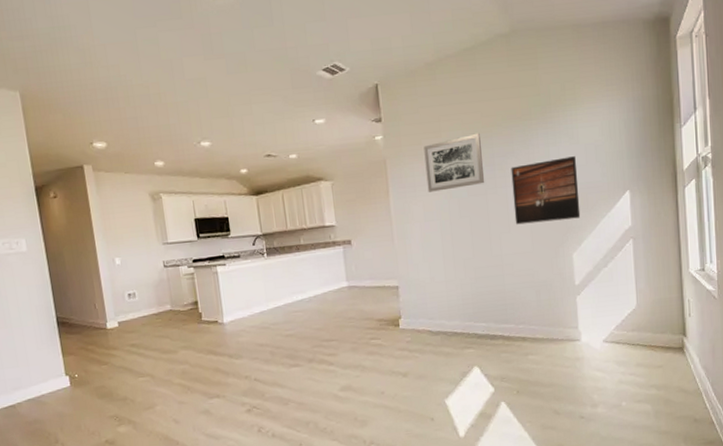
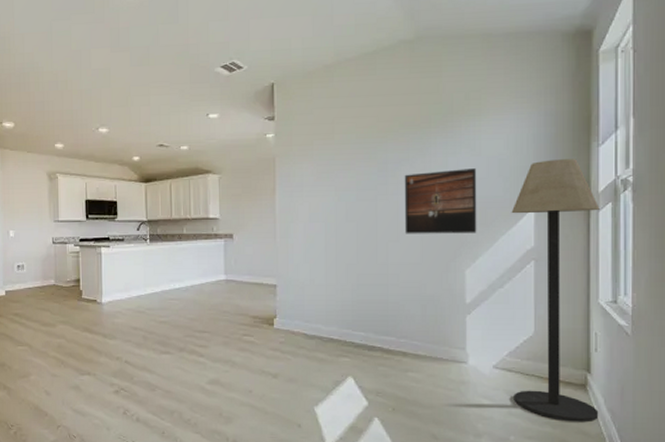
wall art: present [423,132,485,192] -> none [315,137,376,193]
floor lamp: none [609,140,695,383] -> present [511,159,600,423]

